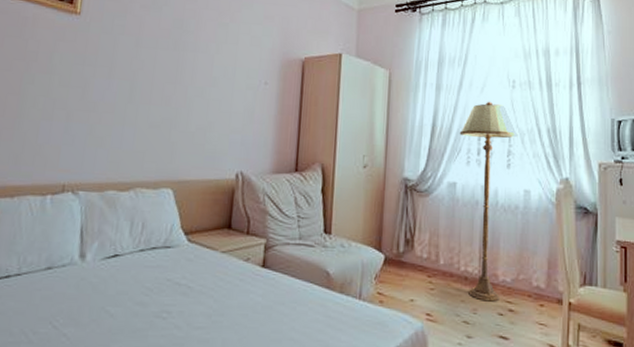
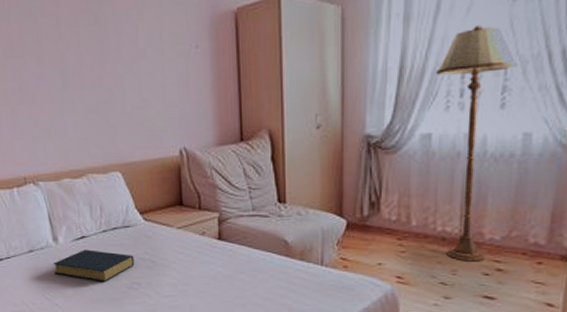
hardback book: none [72,270,170,310] -> present [52,250,135,283]

